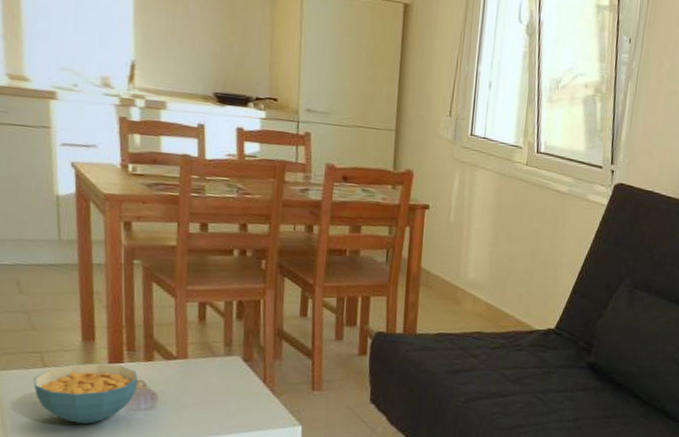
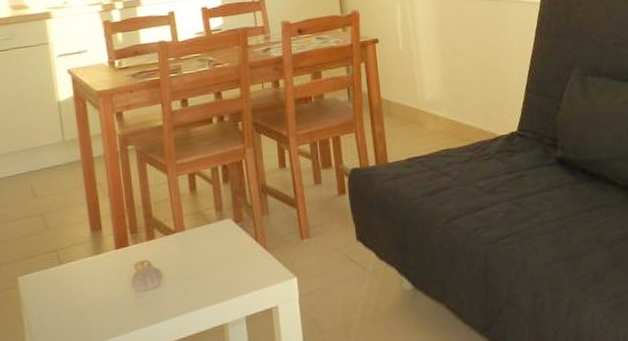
cereal bowl: present [34,363,138,425] -> none [52,248,144,315]

